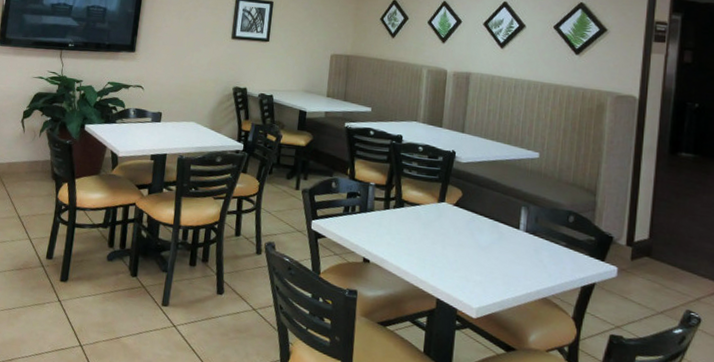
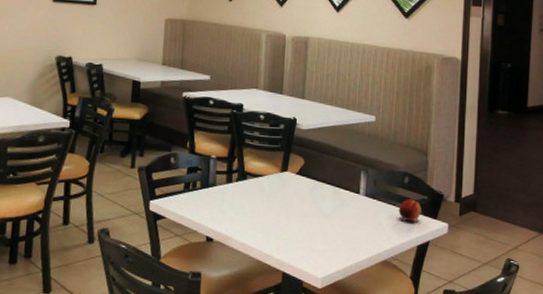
fruit: none [561,238,587,262] -> present [398,199,421,222]

